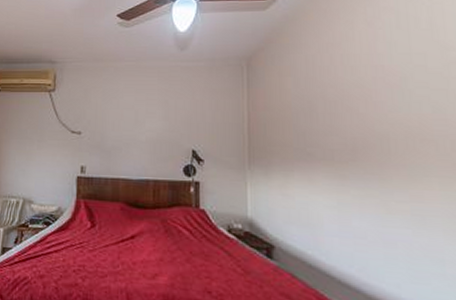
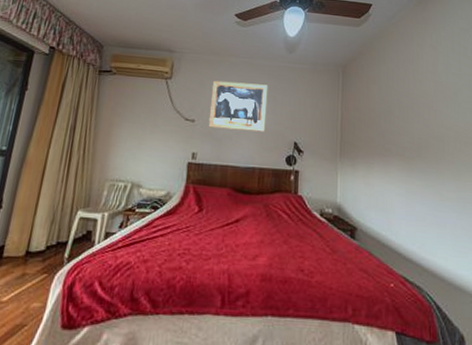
wall art: none [95,88,159,141] -> present [208,80,268,132]

